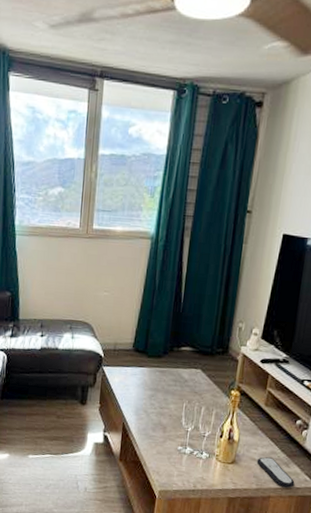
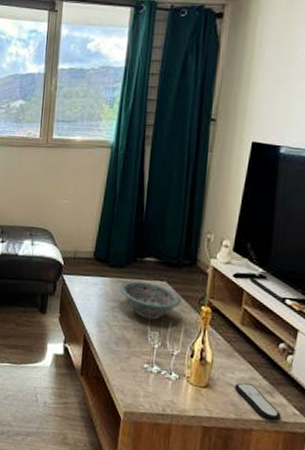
decorative bowl: none [157,369,214,406] -> present [119,280,182,320]

